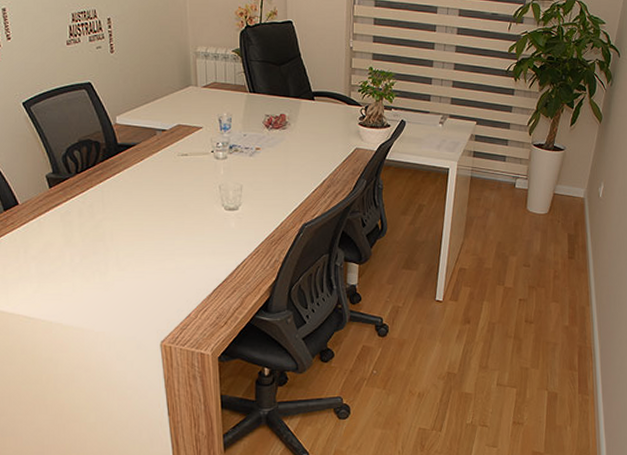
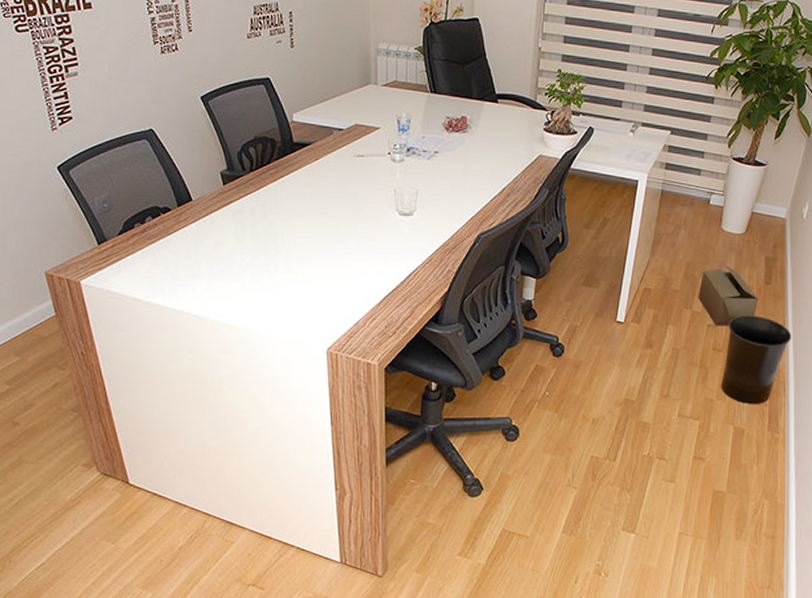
cardboard box: none [509,242,564,300] -> present [698,263,759,326]
waste bin: none [534,288,595,370] -> present [721,315,791,404]

